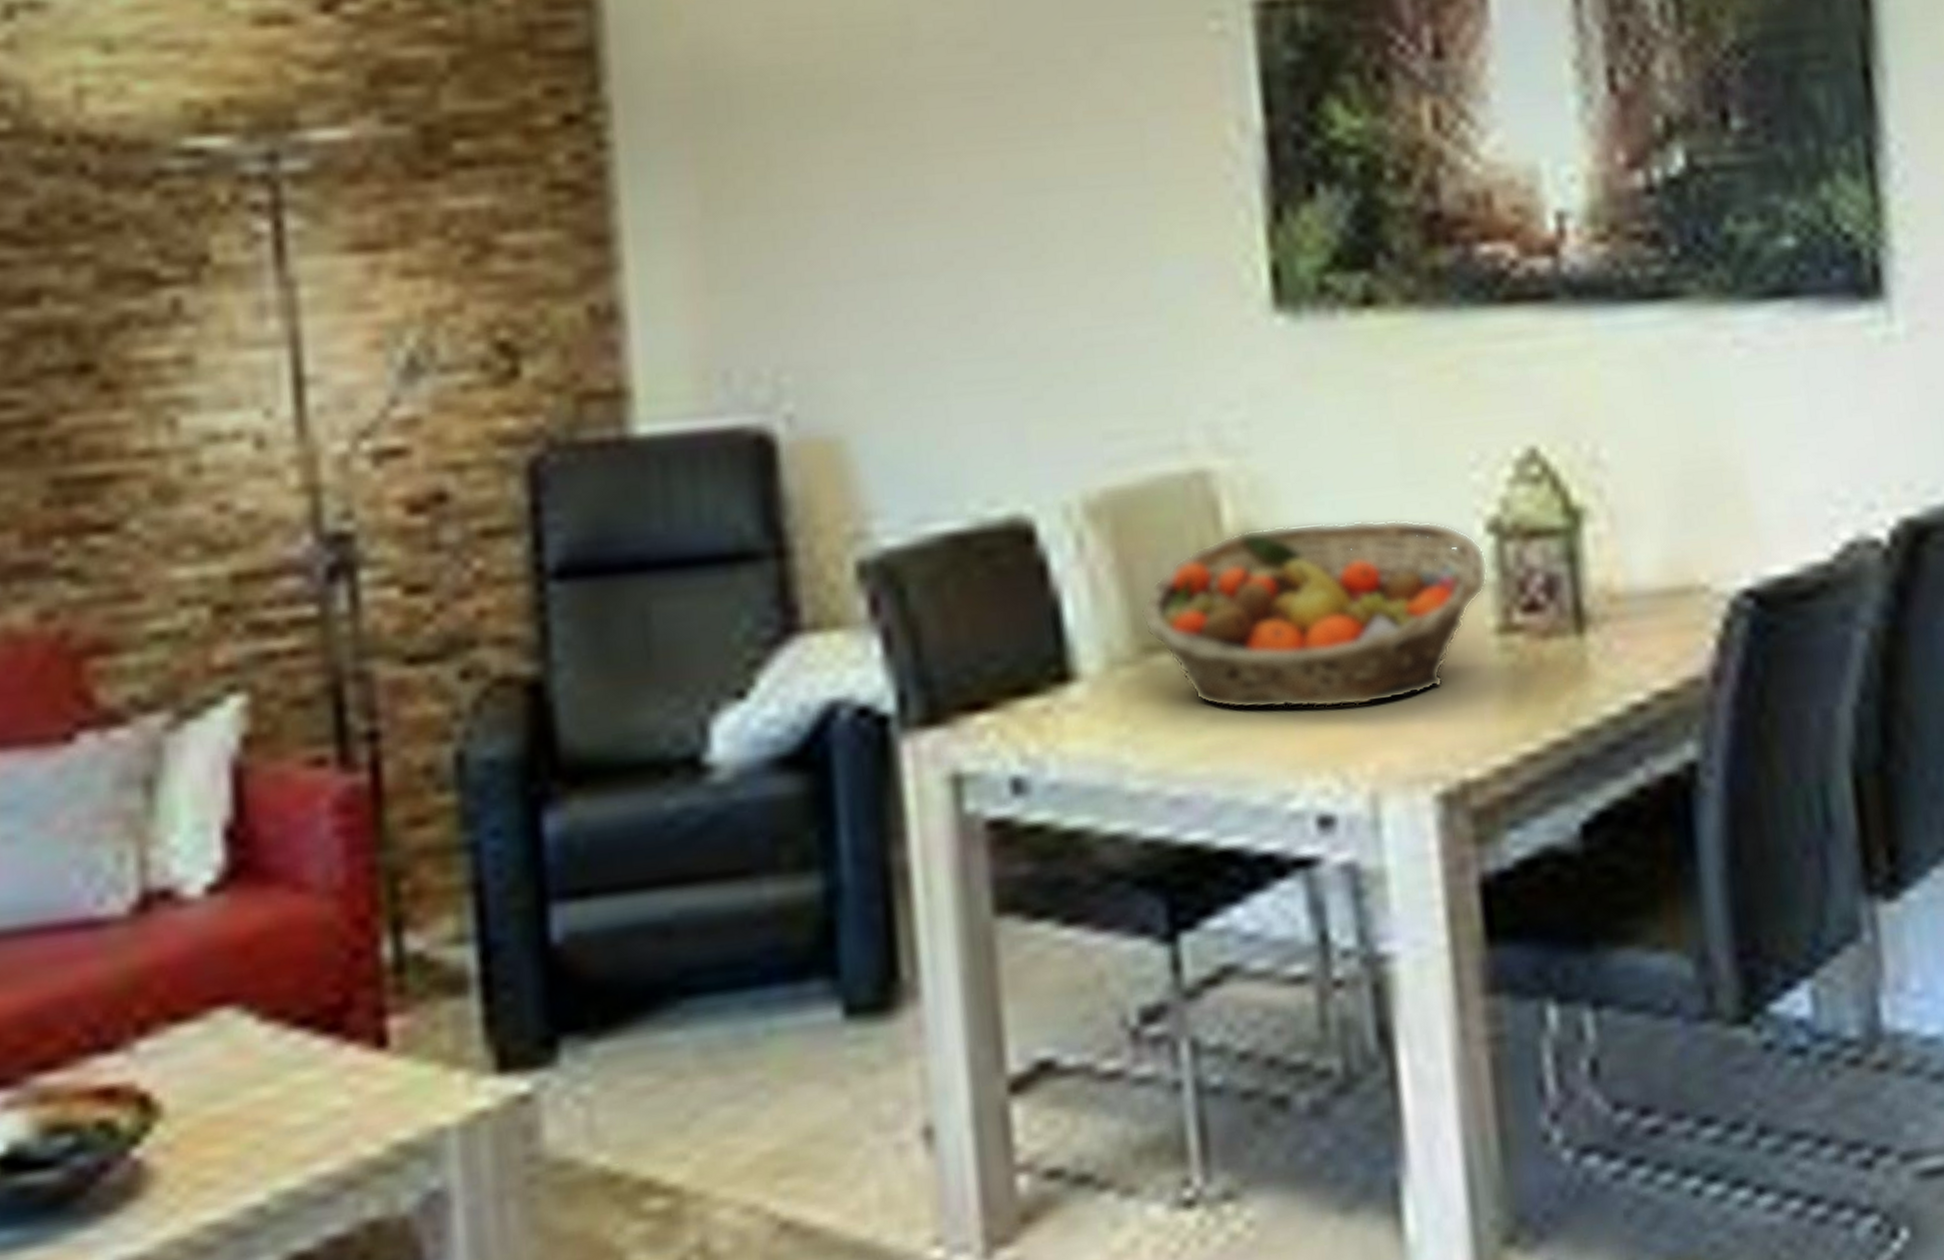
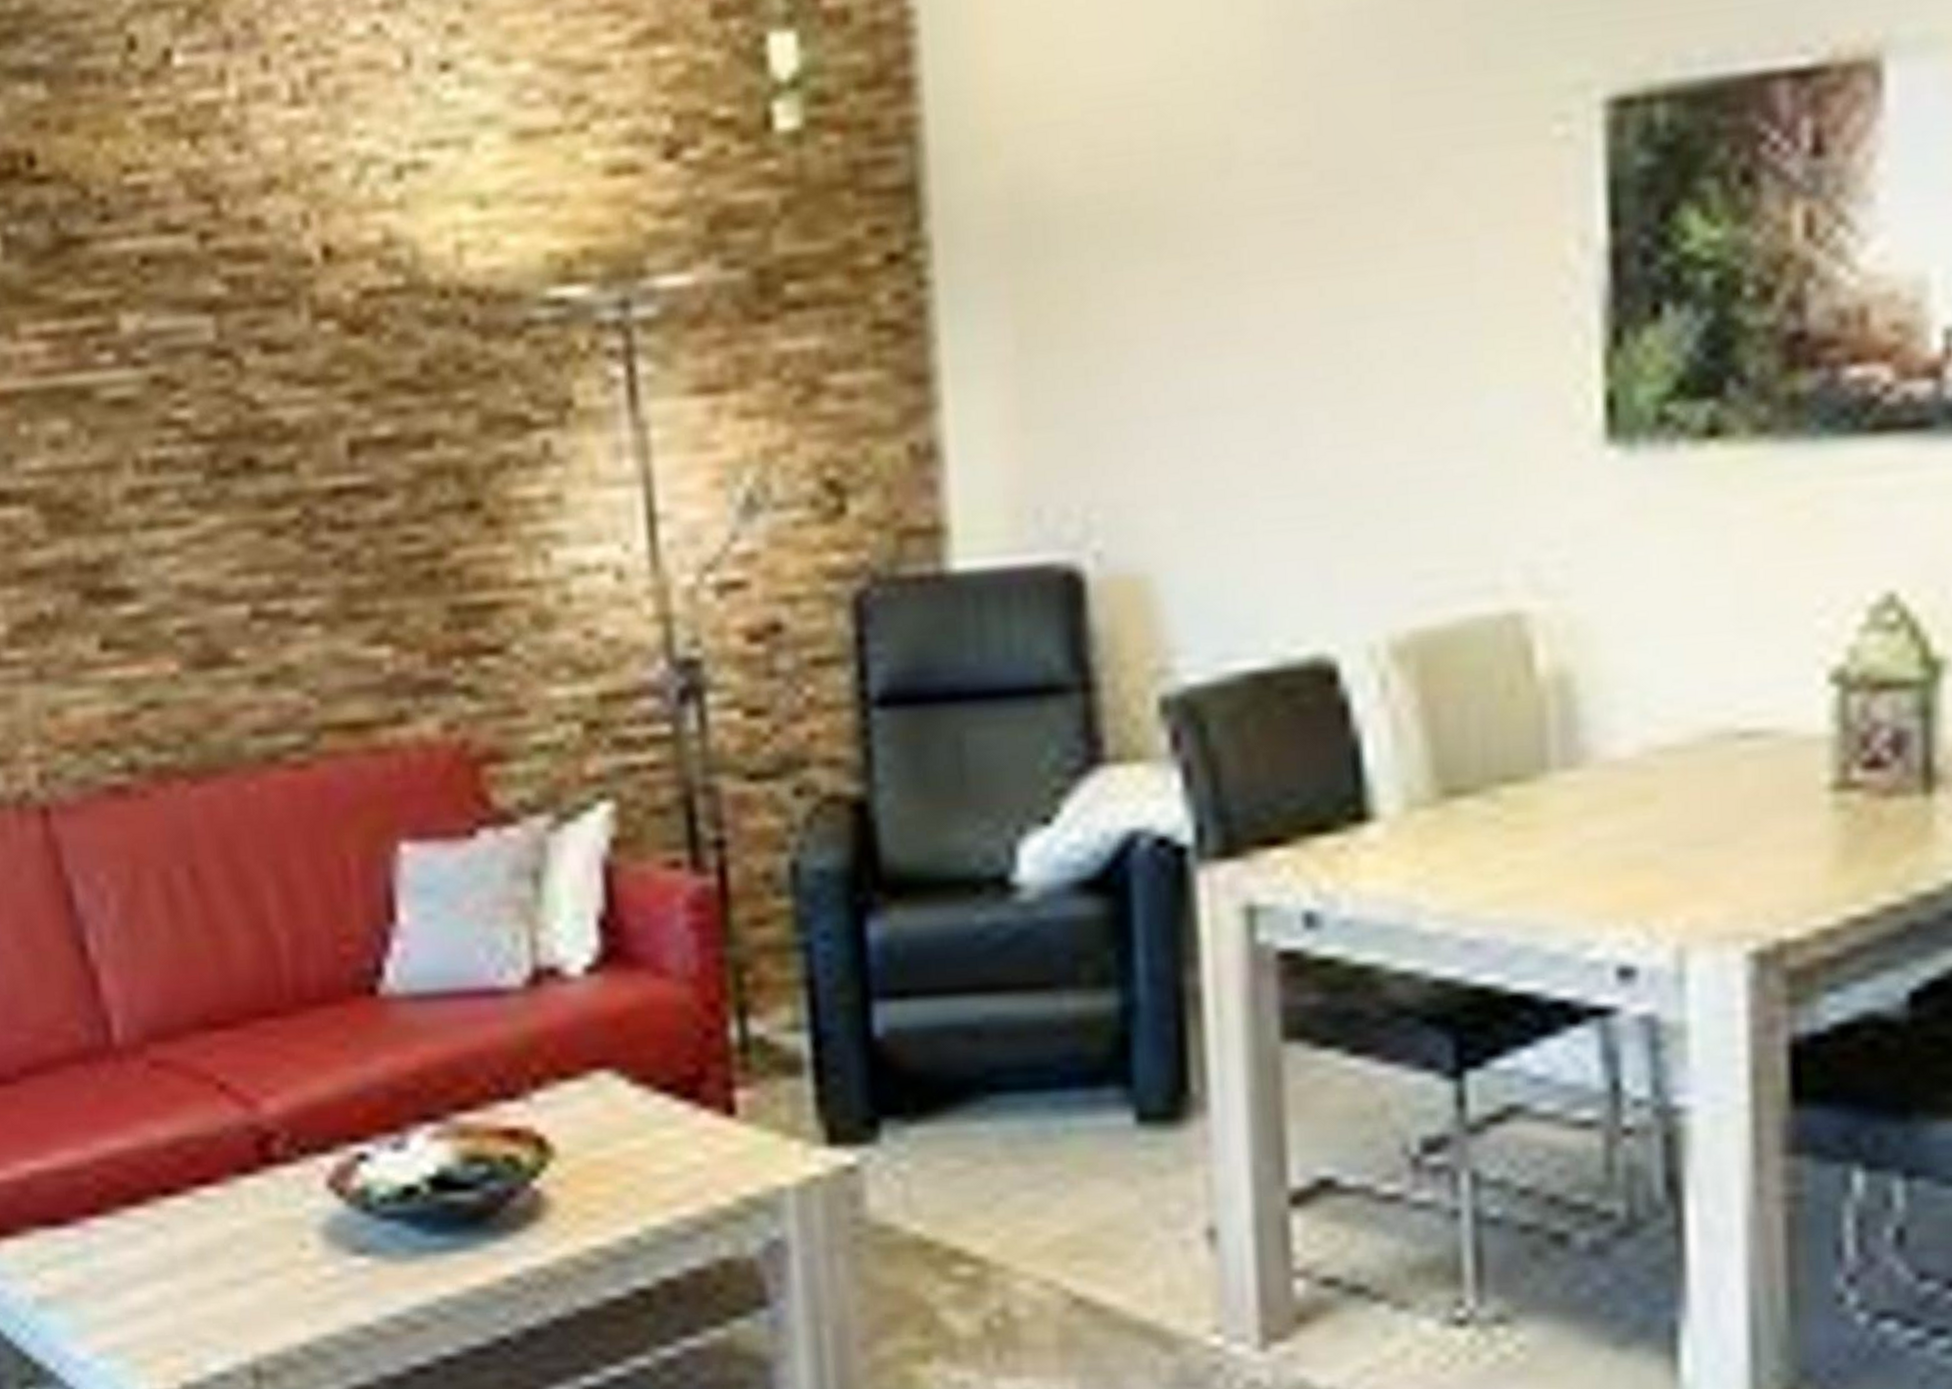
fruit basket: present [1139,519,1489,710] -> none [1442,667,1828,860]

